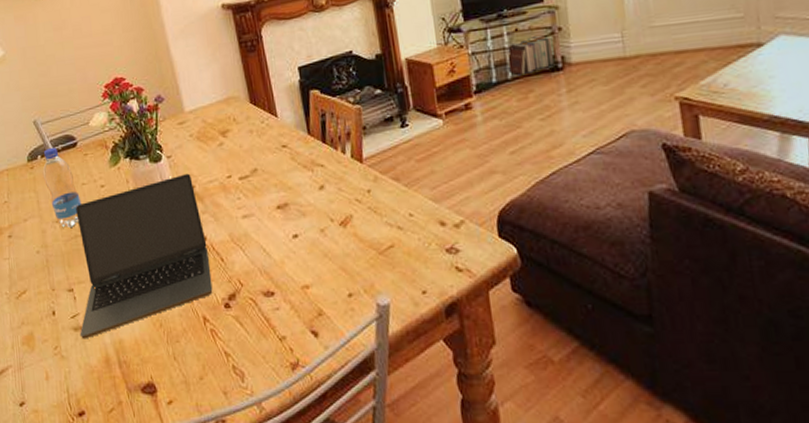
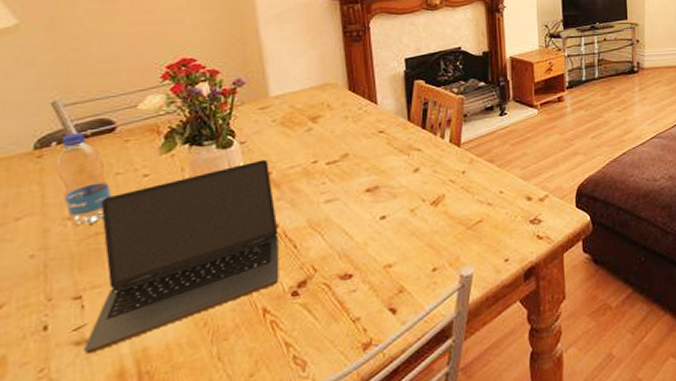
books: present [508,36,555,76] -> none [596,45,632,76]

